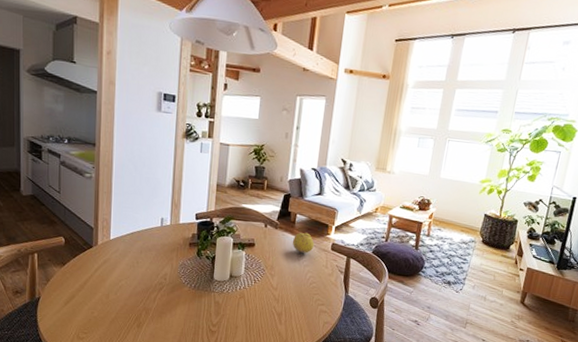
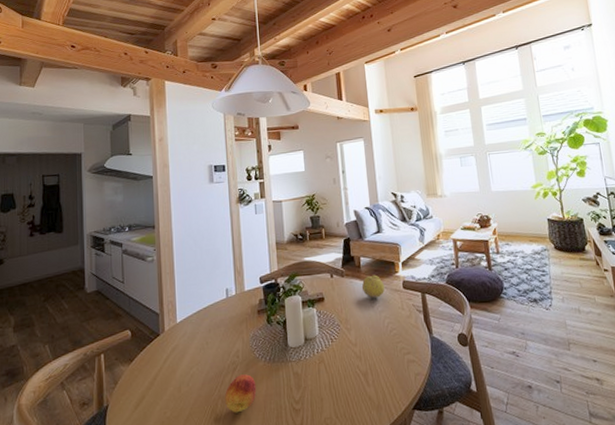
fruit: none [149,294,179,325] -> present [225,374,257,413]

